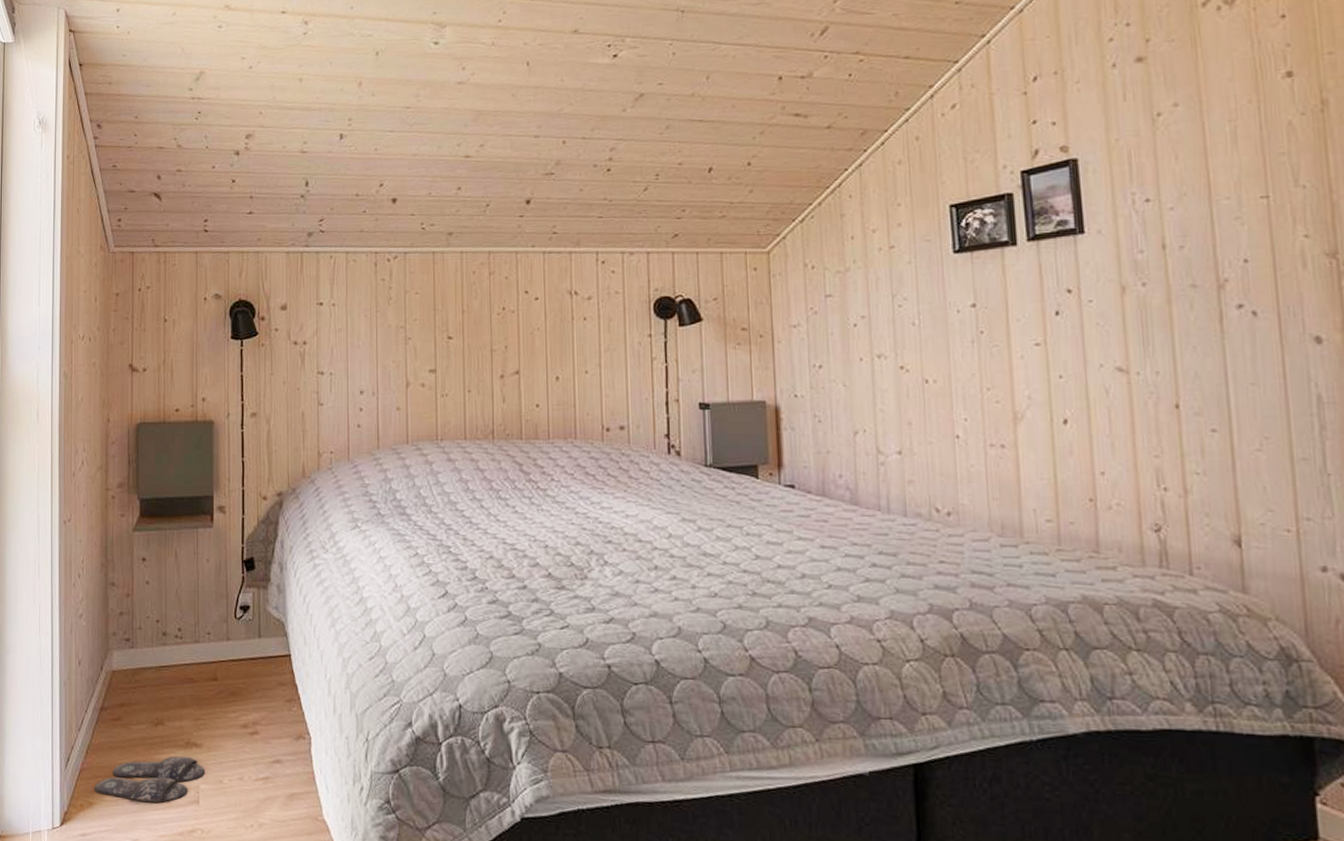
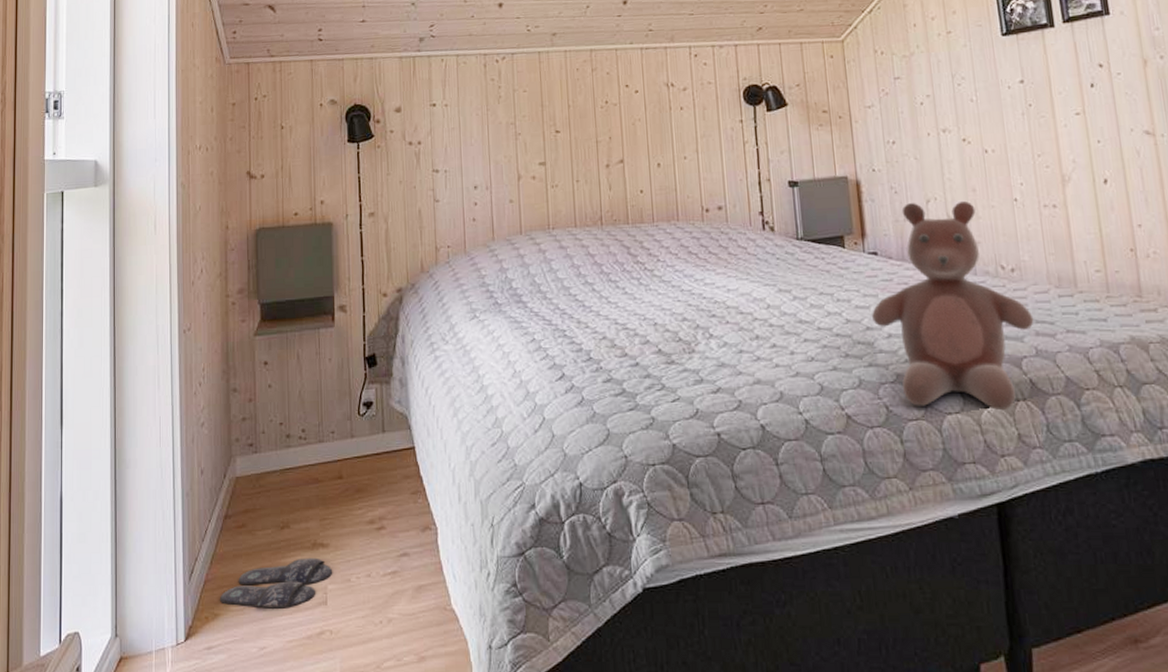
teddy bear: none [785,434,970,666] -> present [872,200,1034,411]

